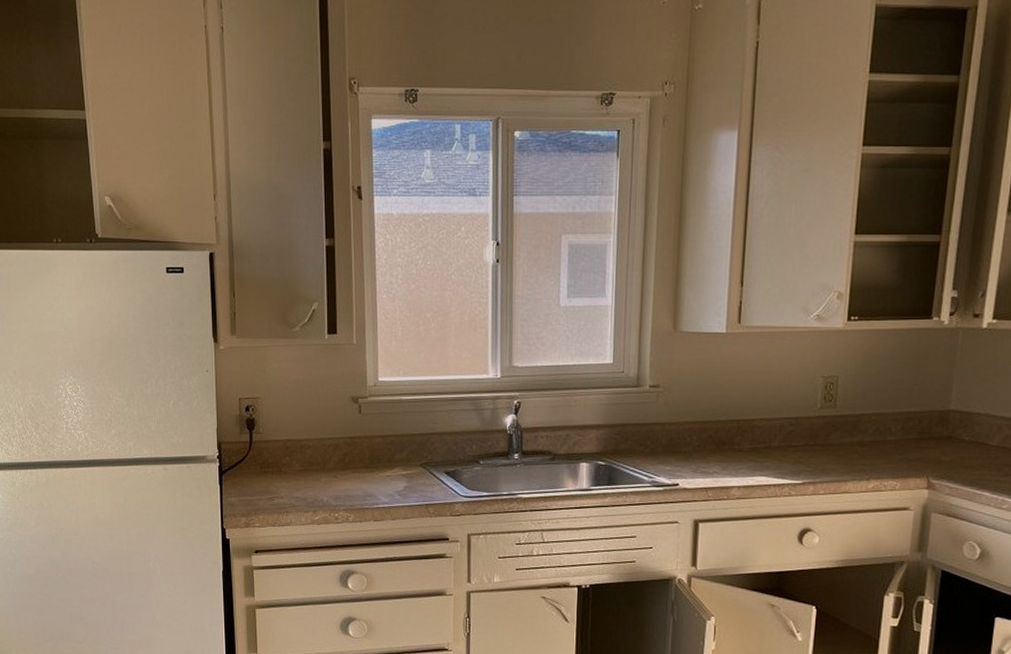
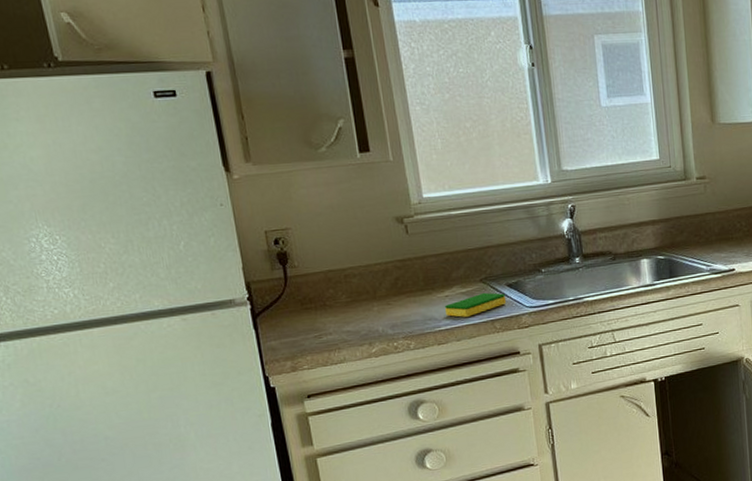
dish sponge: none [384,477,443,498] -> present [444,292,507,317]

